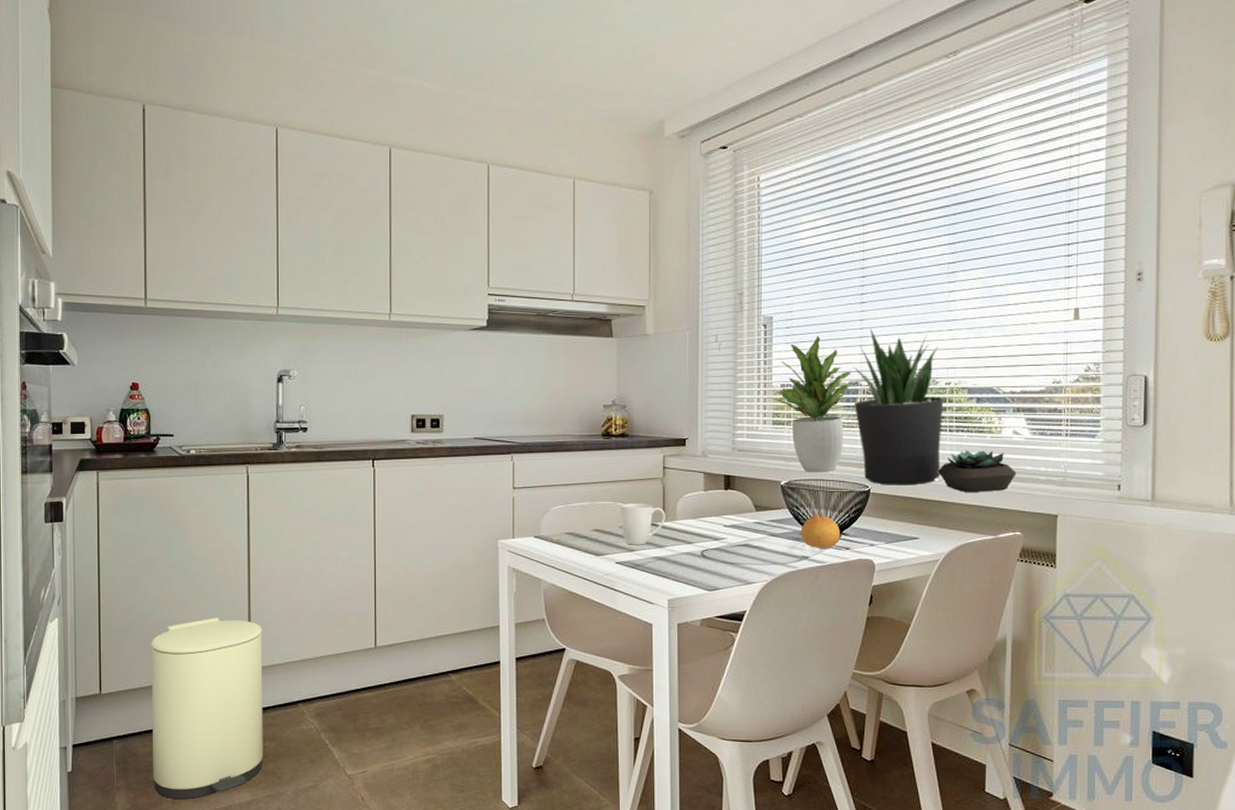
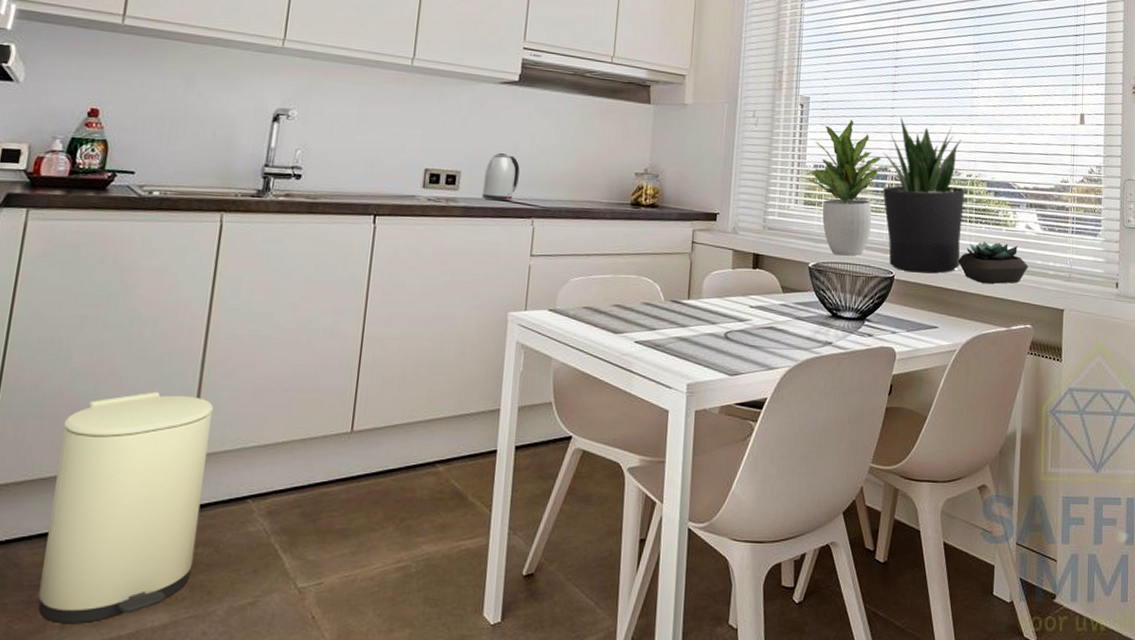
kettle: none [464,396,496,440] -> present [481,153,520,202]
mug: present [620,503,665,545] -> none [643,278,691,324]
fruit: present [800,513,841,550] -> none [825,298,865,335]

